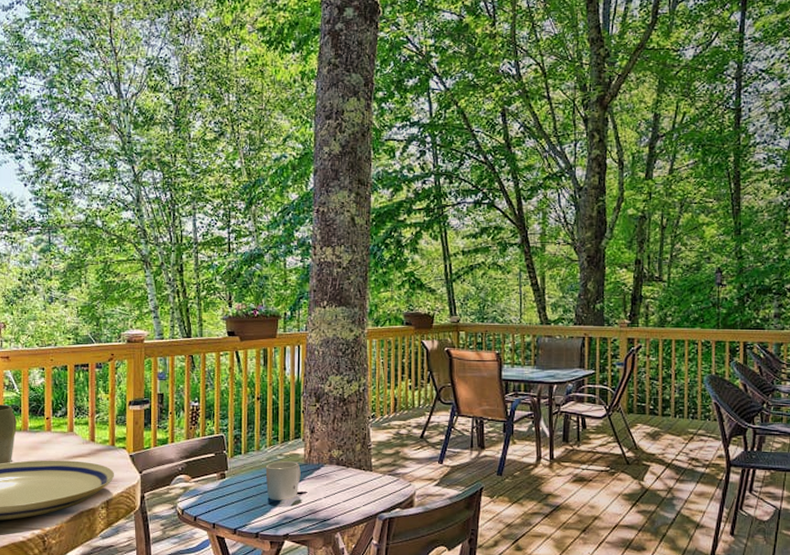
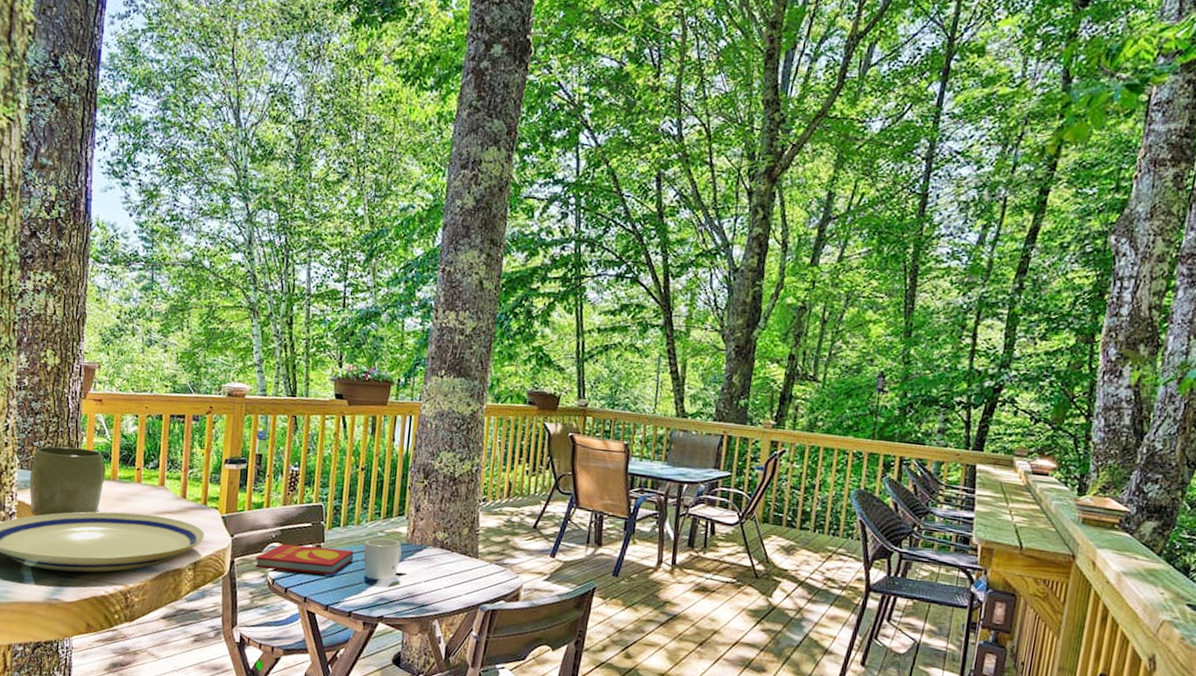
book: none [164,475,256,501] -> present [255,543,354,575]

